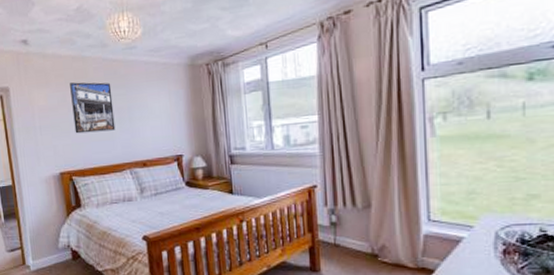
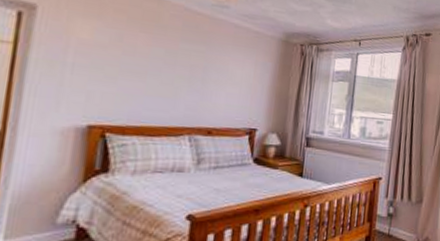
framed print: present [70,82,116,134] -> none [125,23,189,89]

